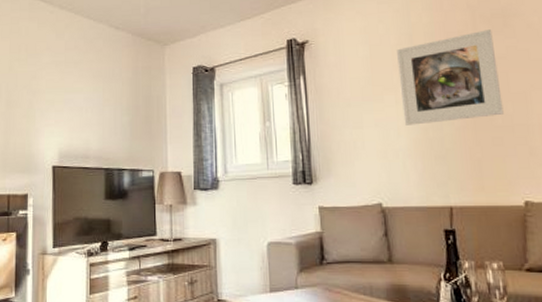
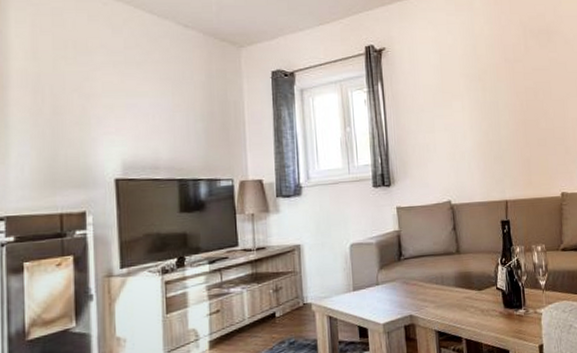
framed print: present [397,29,504,125] -> none [463,44,547,129]

